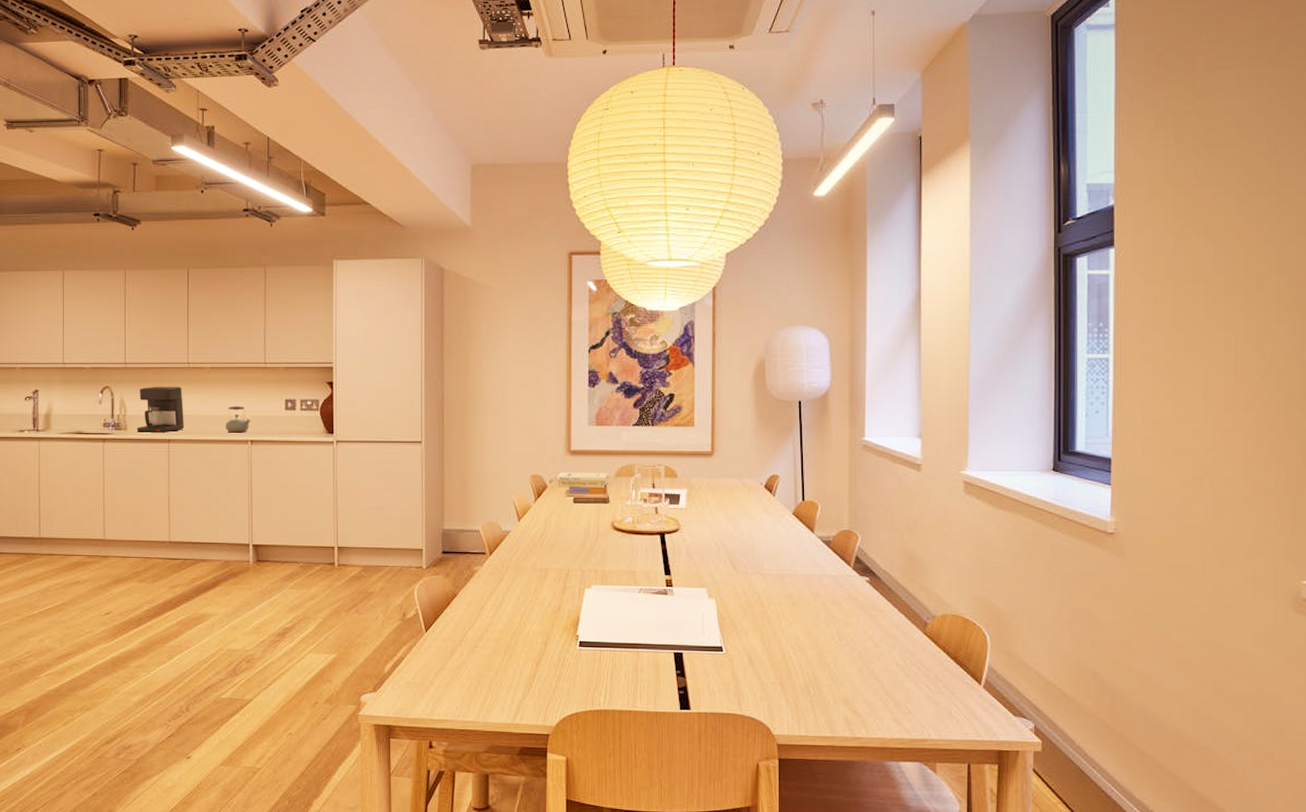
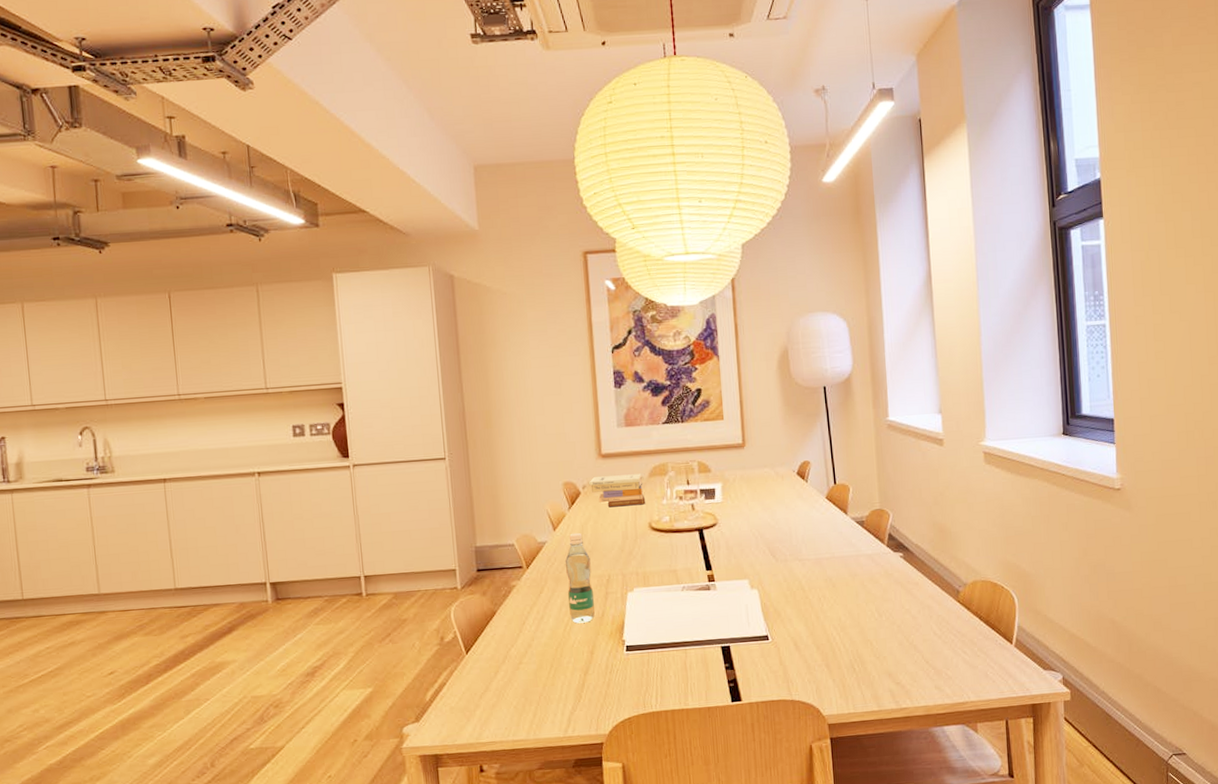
coffee maker: present [137,386,184,434] -> none [125,420,181,475]
kettle: present [225,406,253,433] -> none [227,436,258,466]
bottle: none [526,525,552,614] -> present [564,532,595,623]

